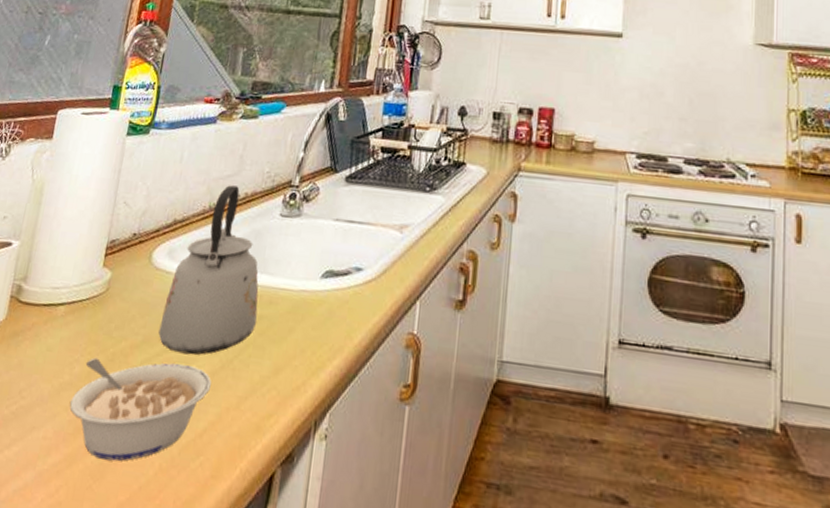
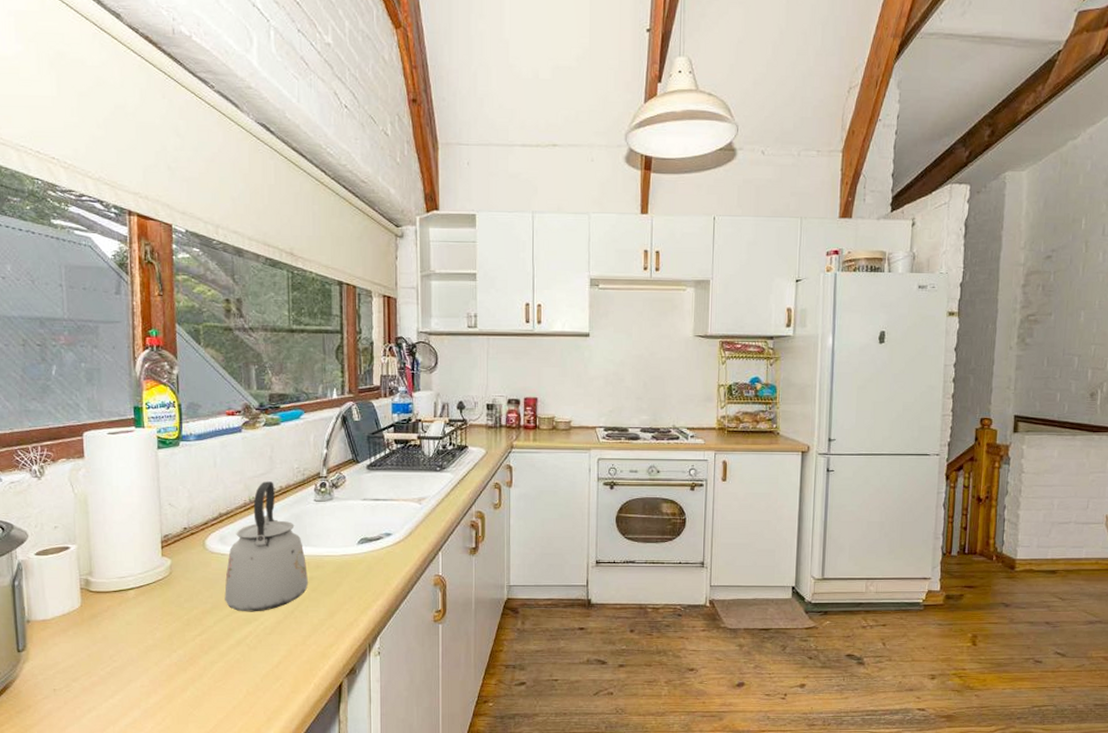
legume: present [69,357,212,462] -> none [157,620,279,693]

